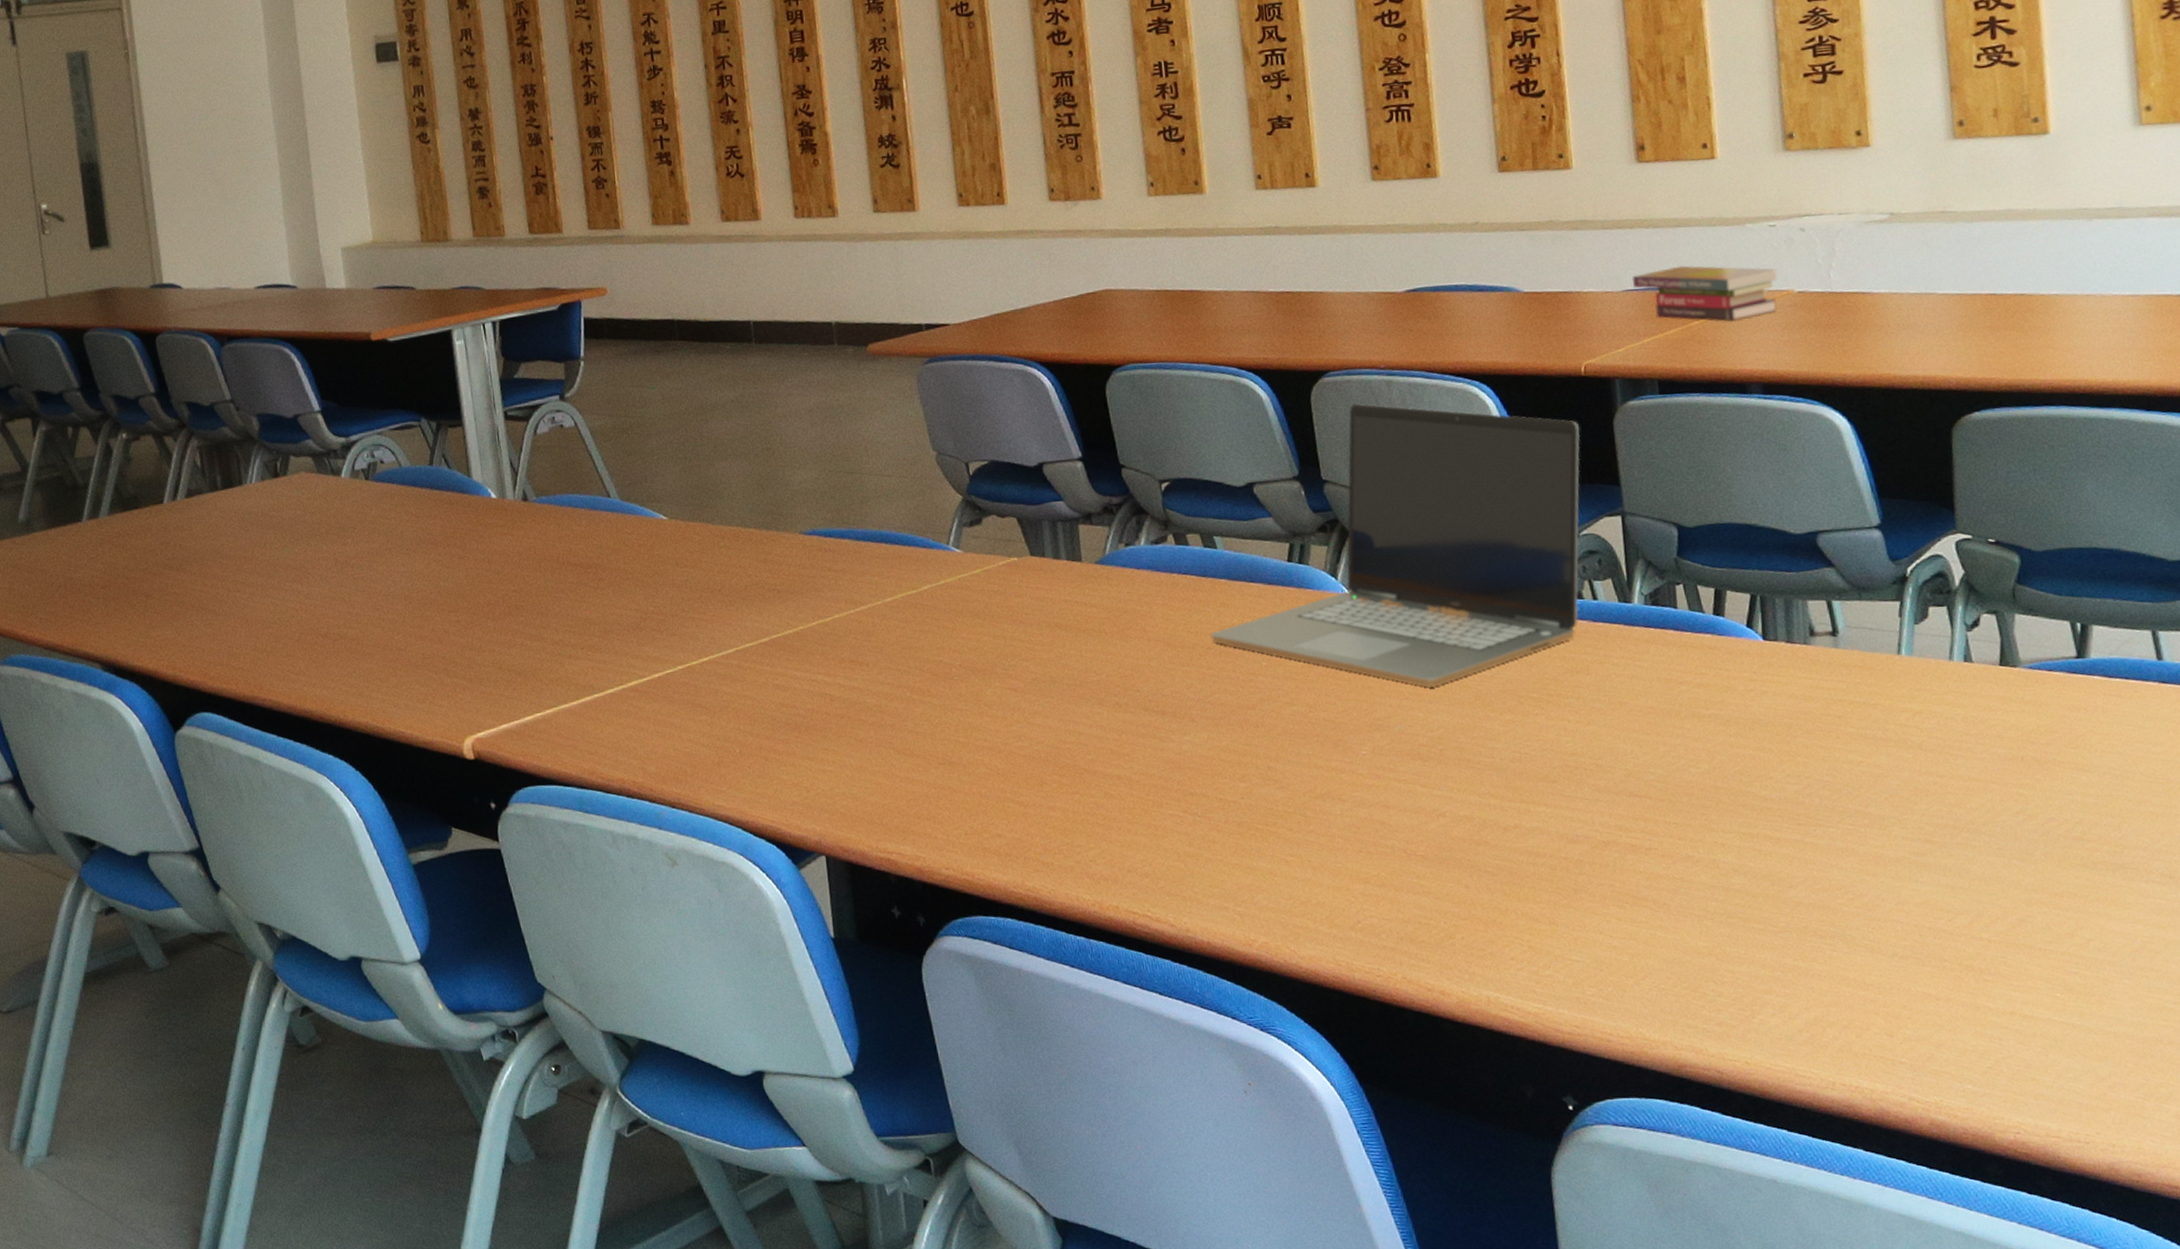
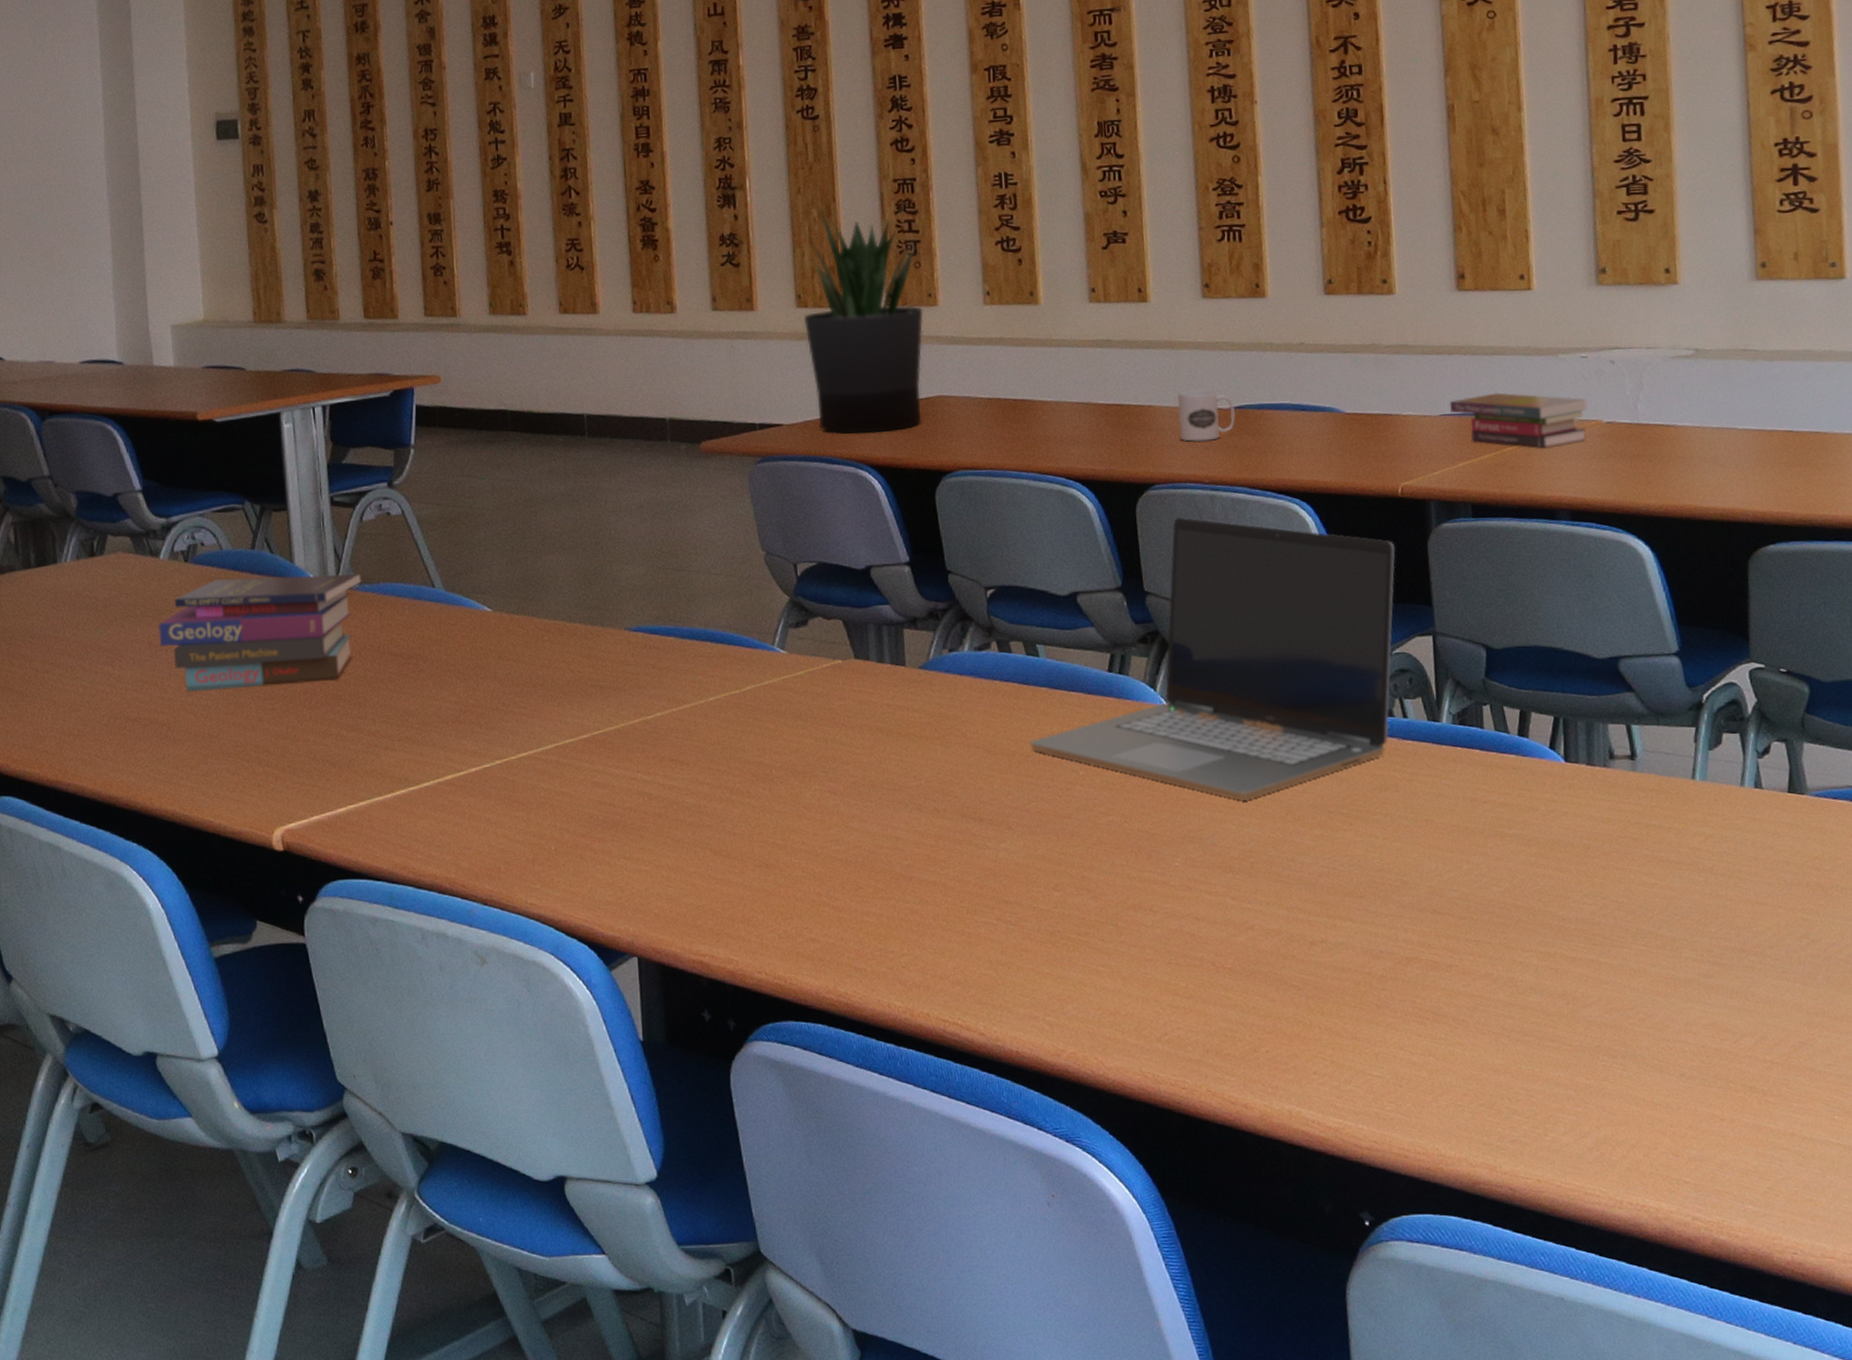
books: none [342,486,538,607] -> present [158,574,361,693]
planter: none [965,104,1088,333] -> present [803,207,924,435]
mug: none [1350,273,1410,327] -> present [1178,389,1235,442]

